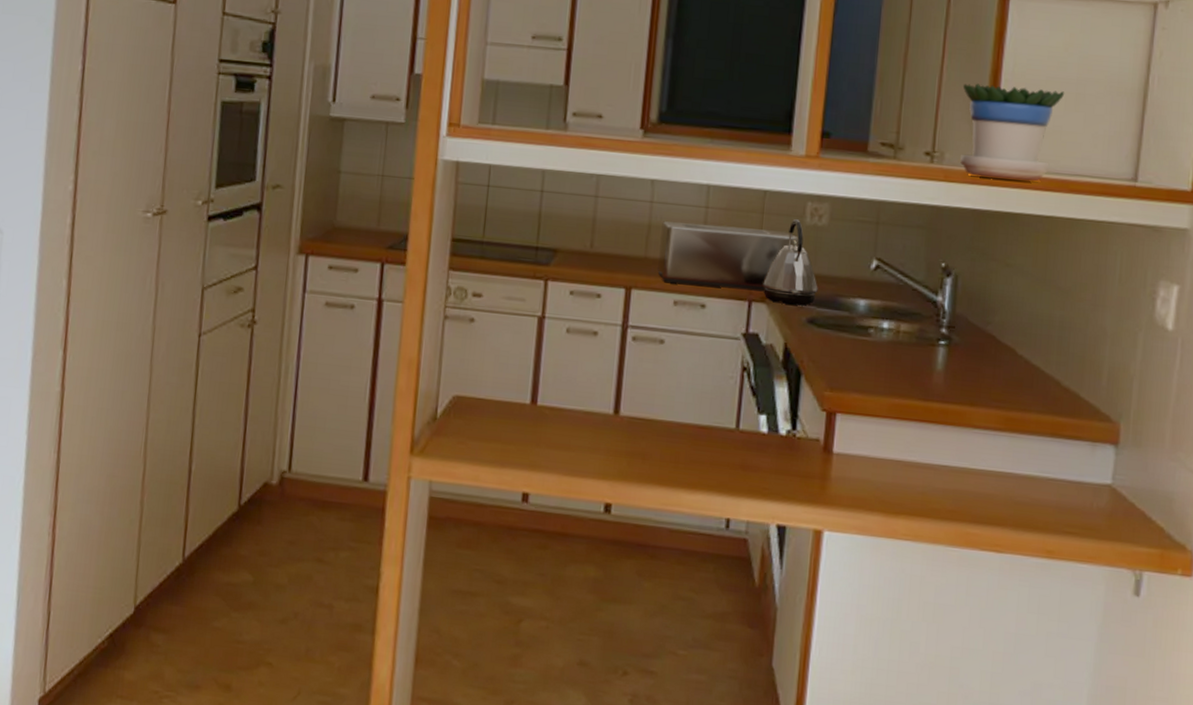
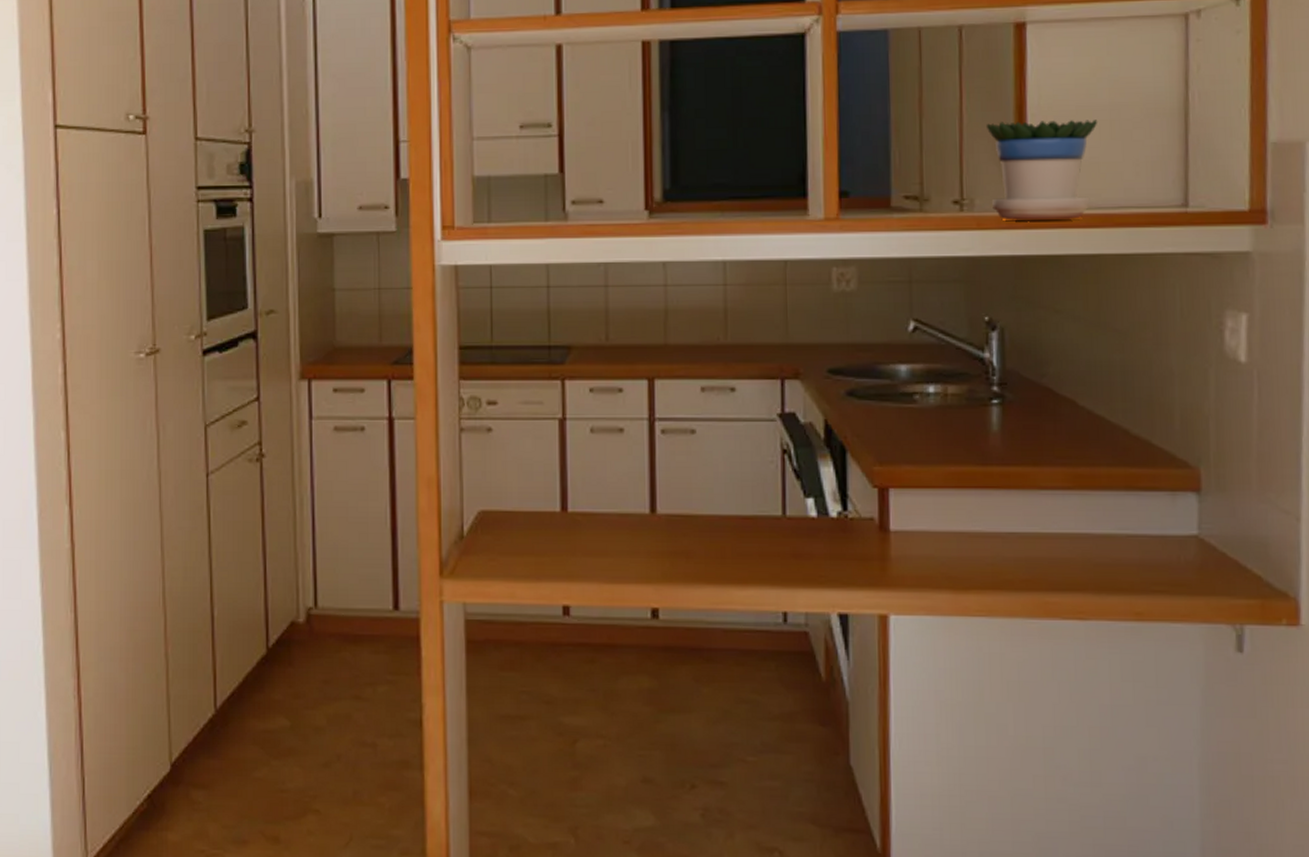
toaster: present [657,221,798,292] -> none [679,300,827,369]
kettle: present [763,219,818,306] -> none [794,287,854,378]

